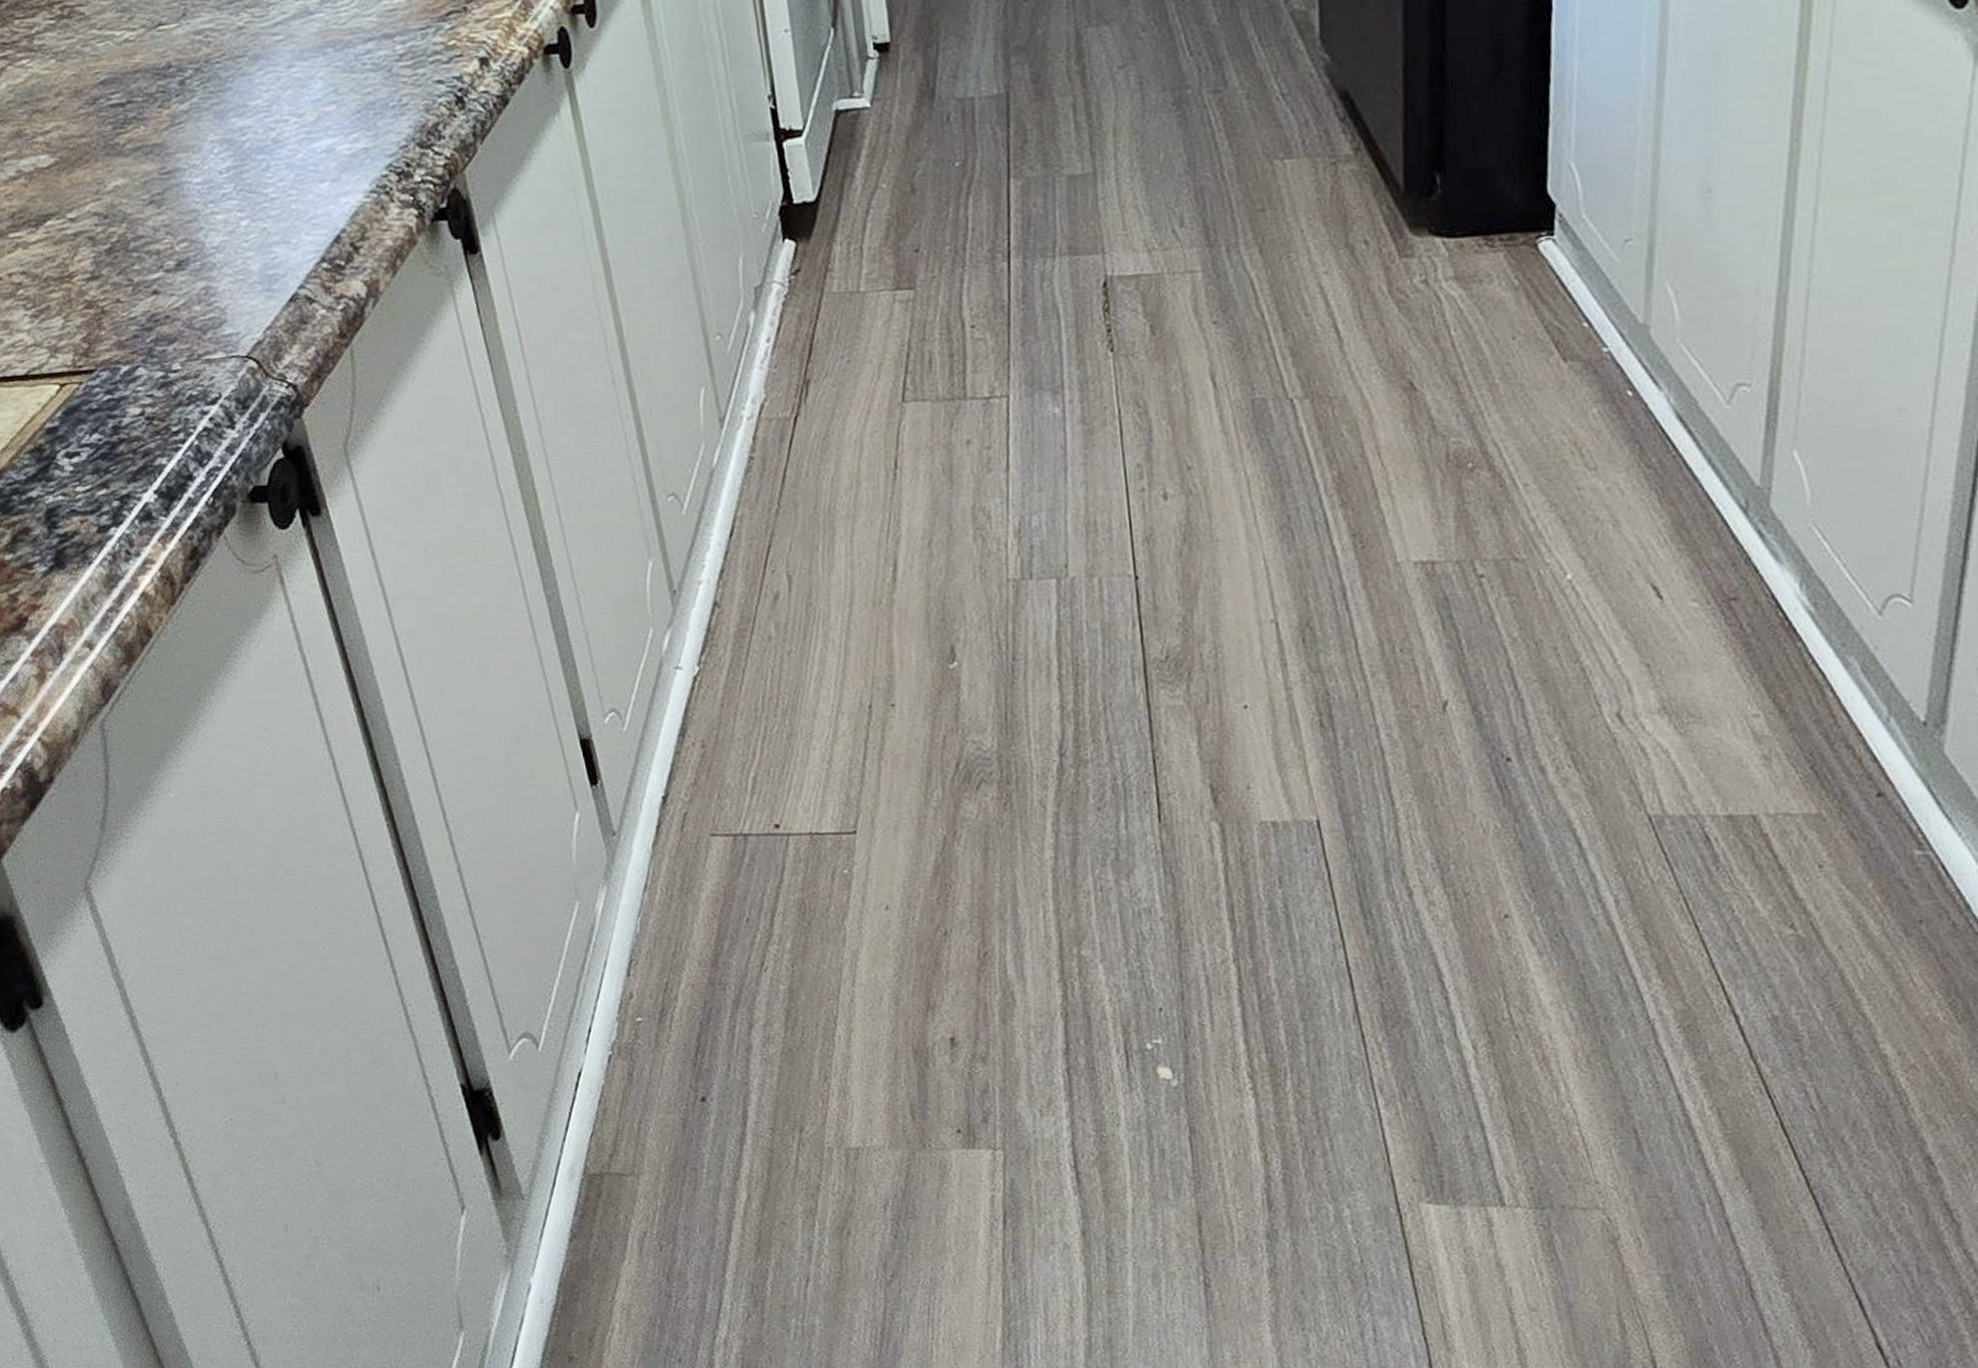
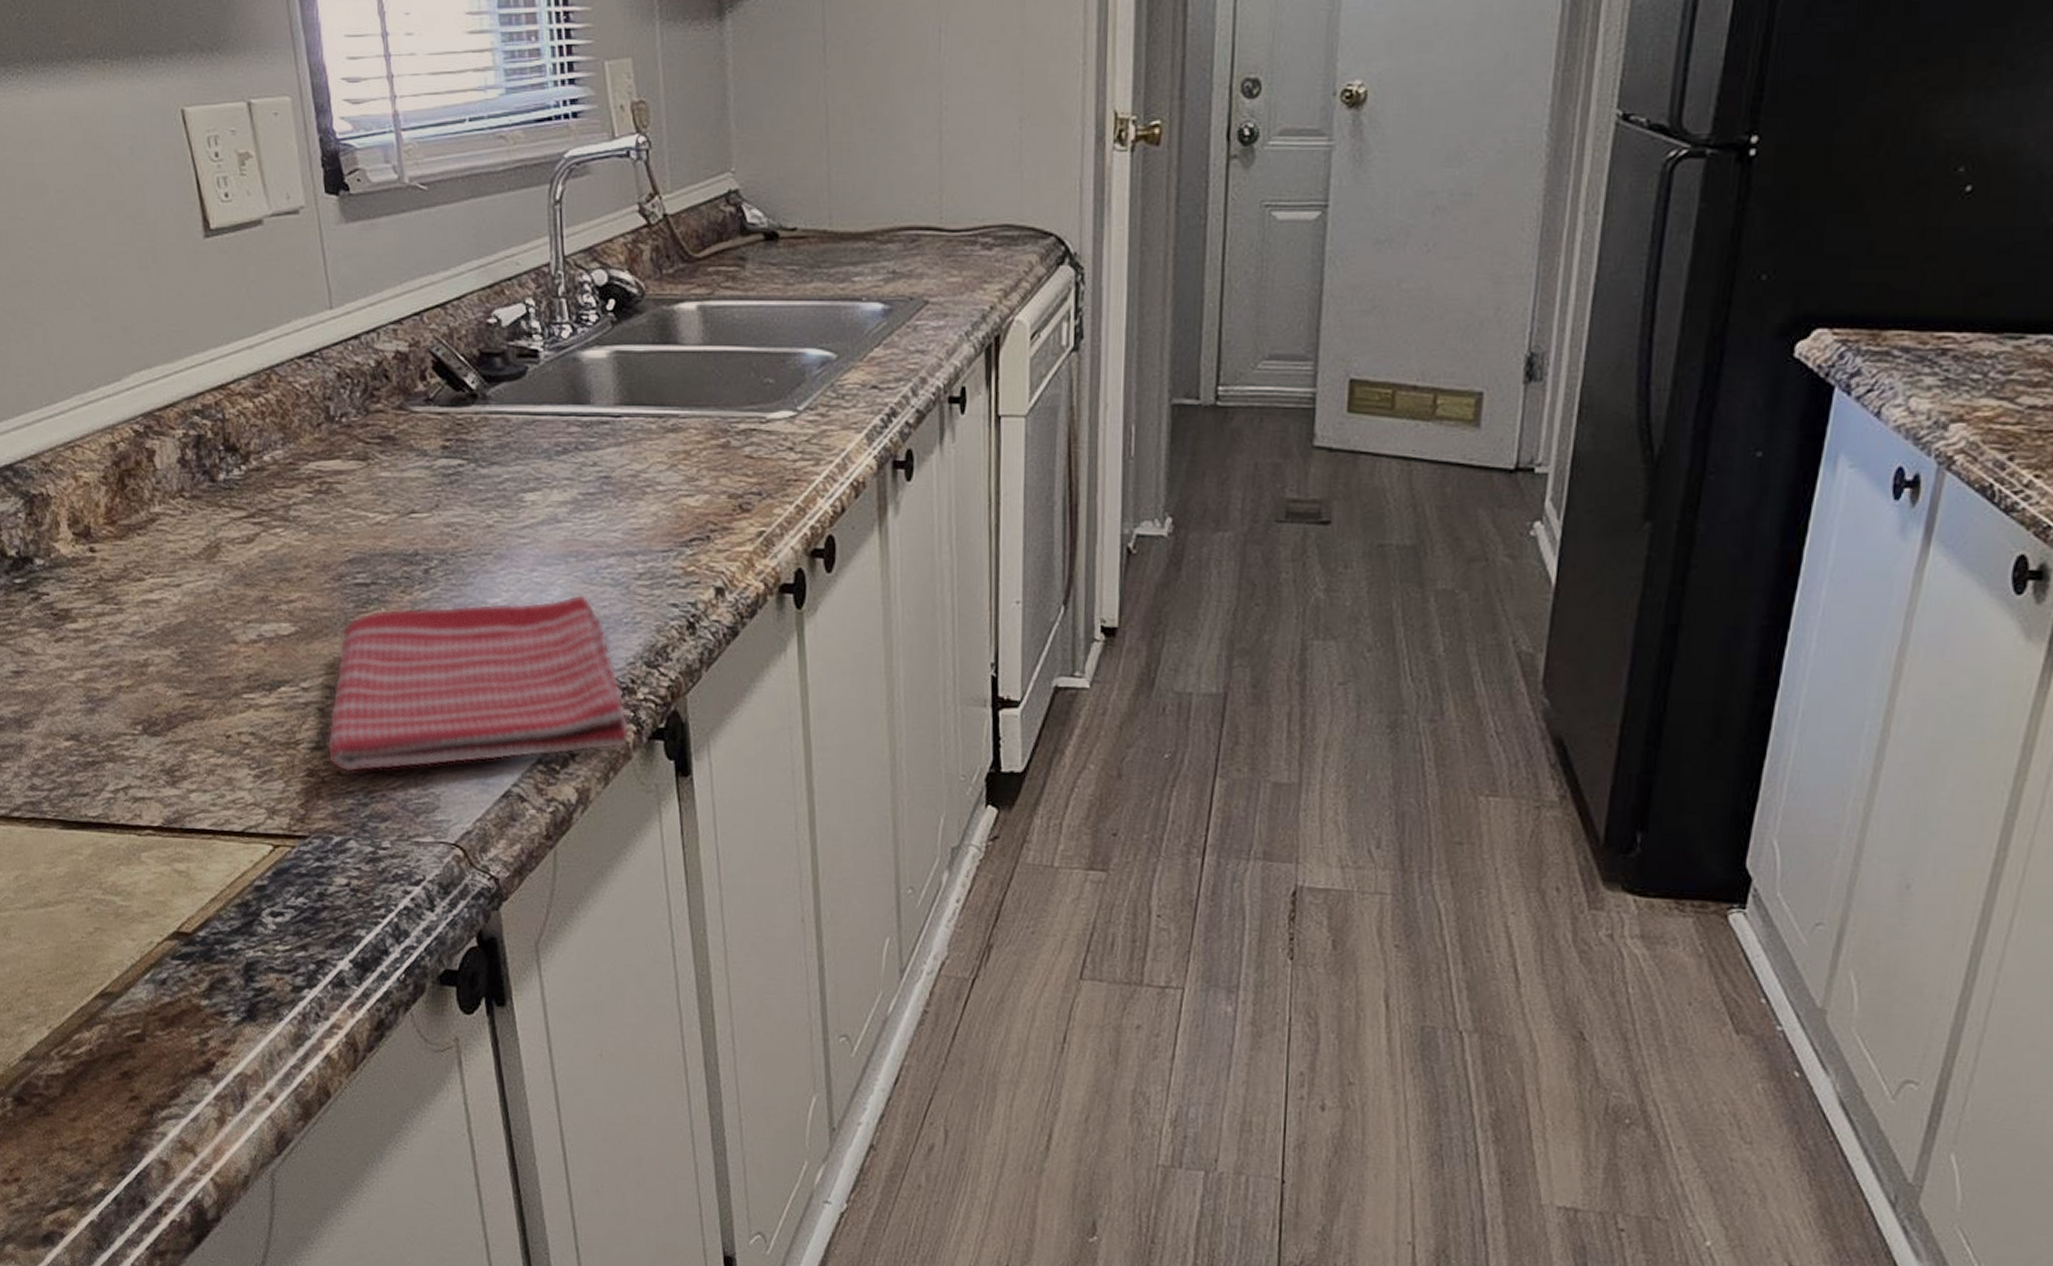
dish towel: none [100,84,412,298] -> present [327,594,630,772]

